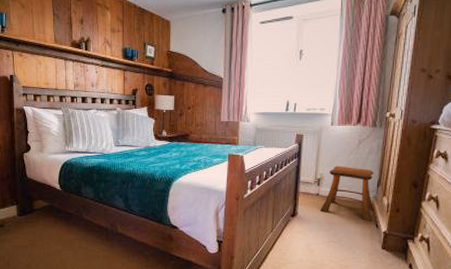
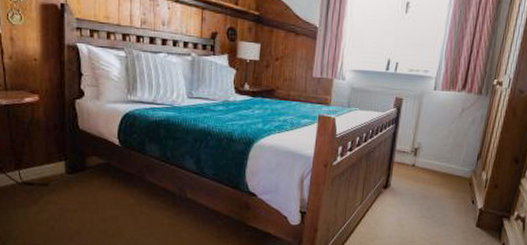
stool: present [320,165,374,222] -> none [415,135,475,198]

